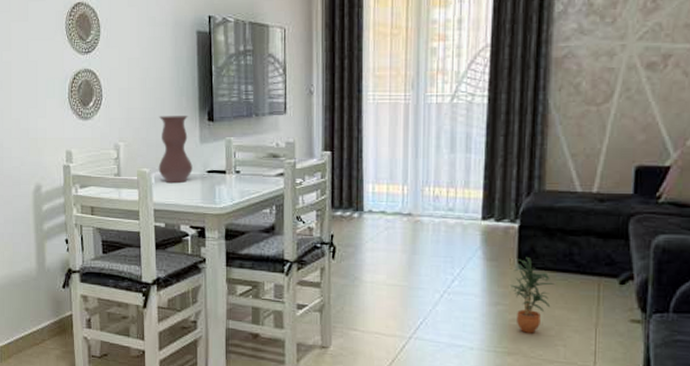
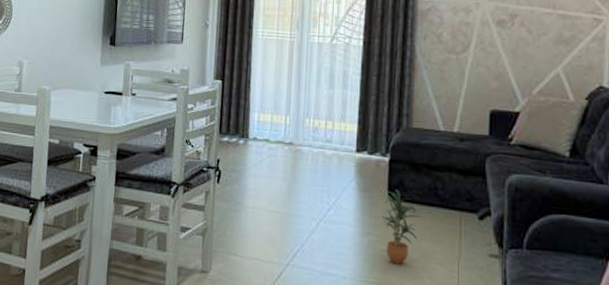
vase: present [158,116,193,184] -> none [58,37,92,103]

